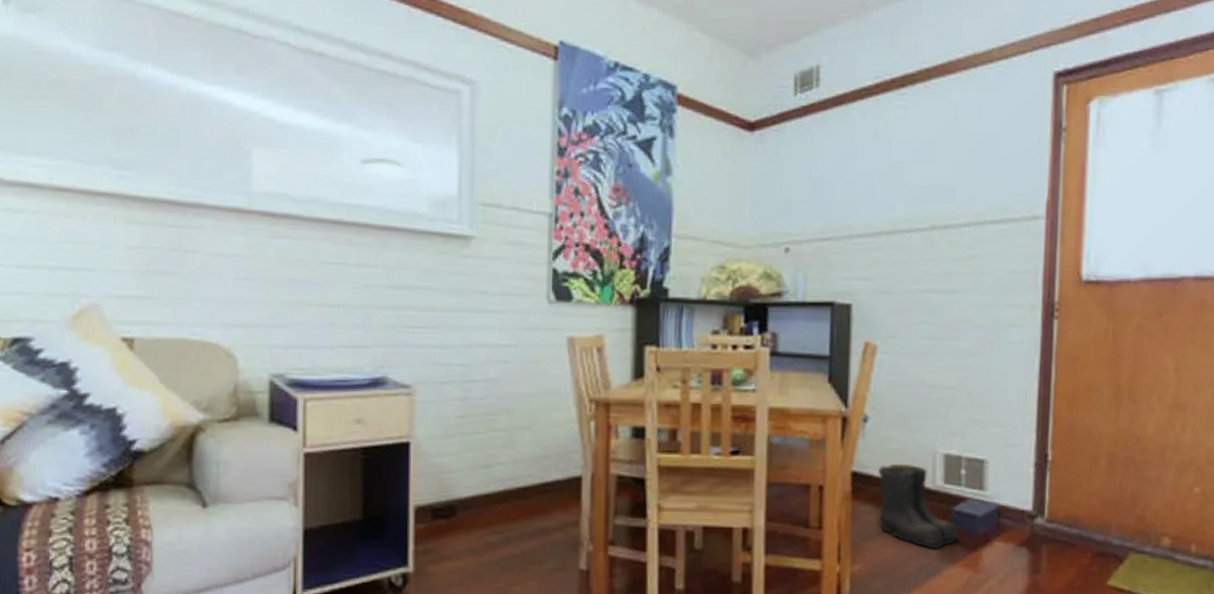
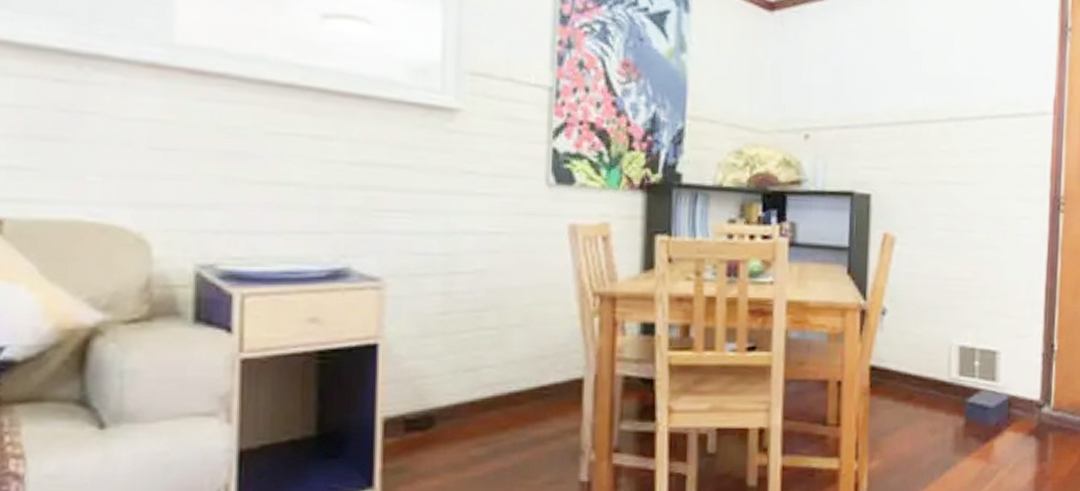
boots: present [878,463,961,549] -> none [896,356,974,442]

